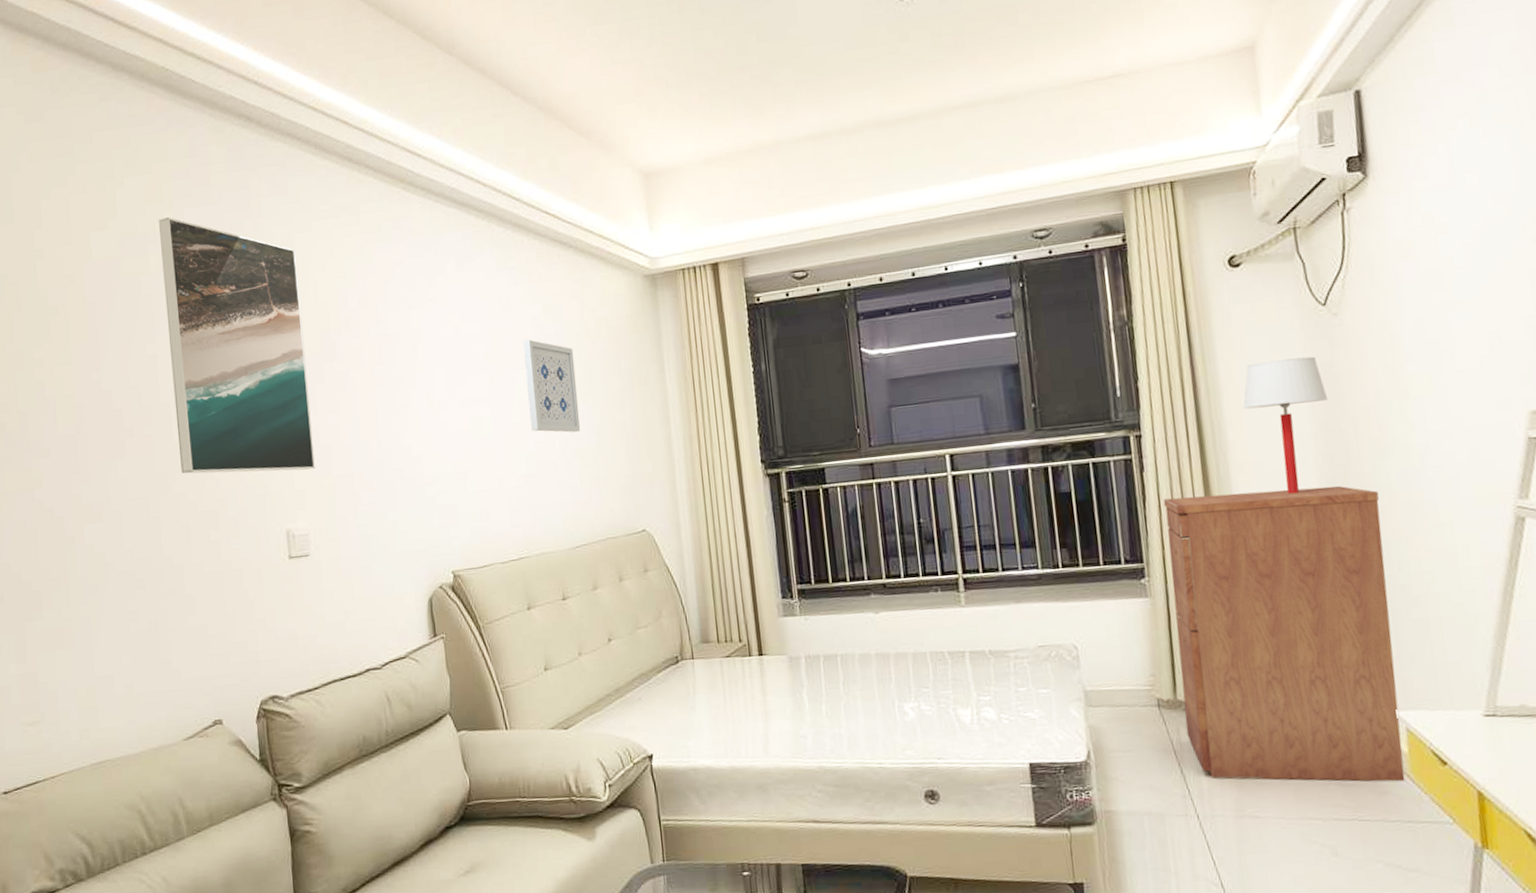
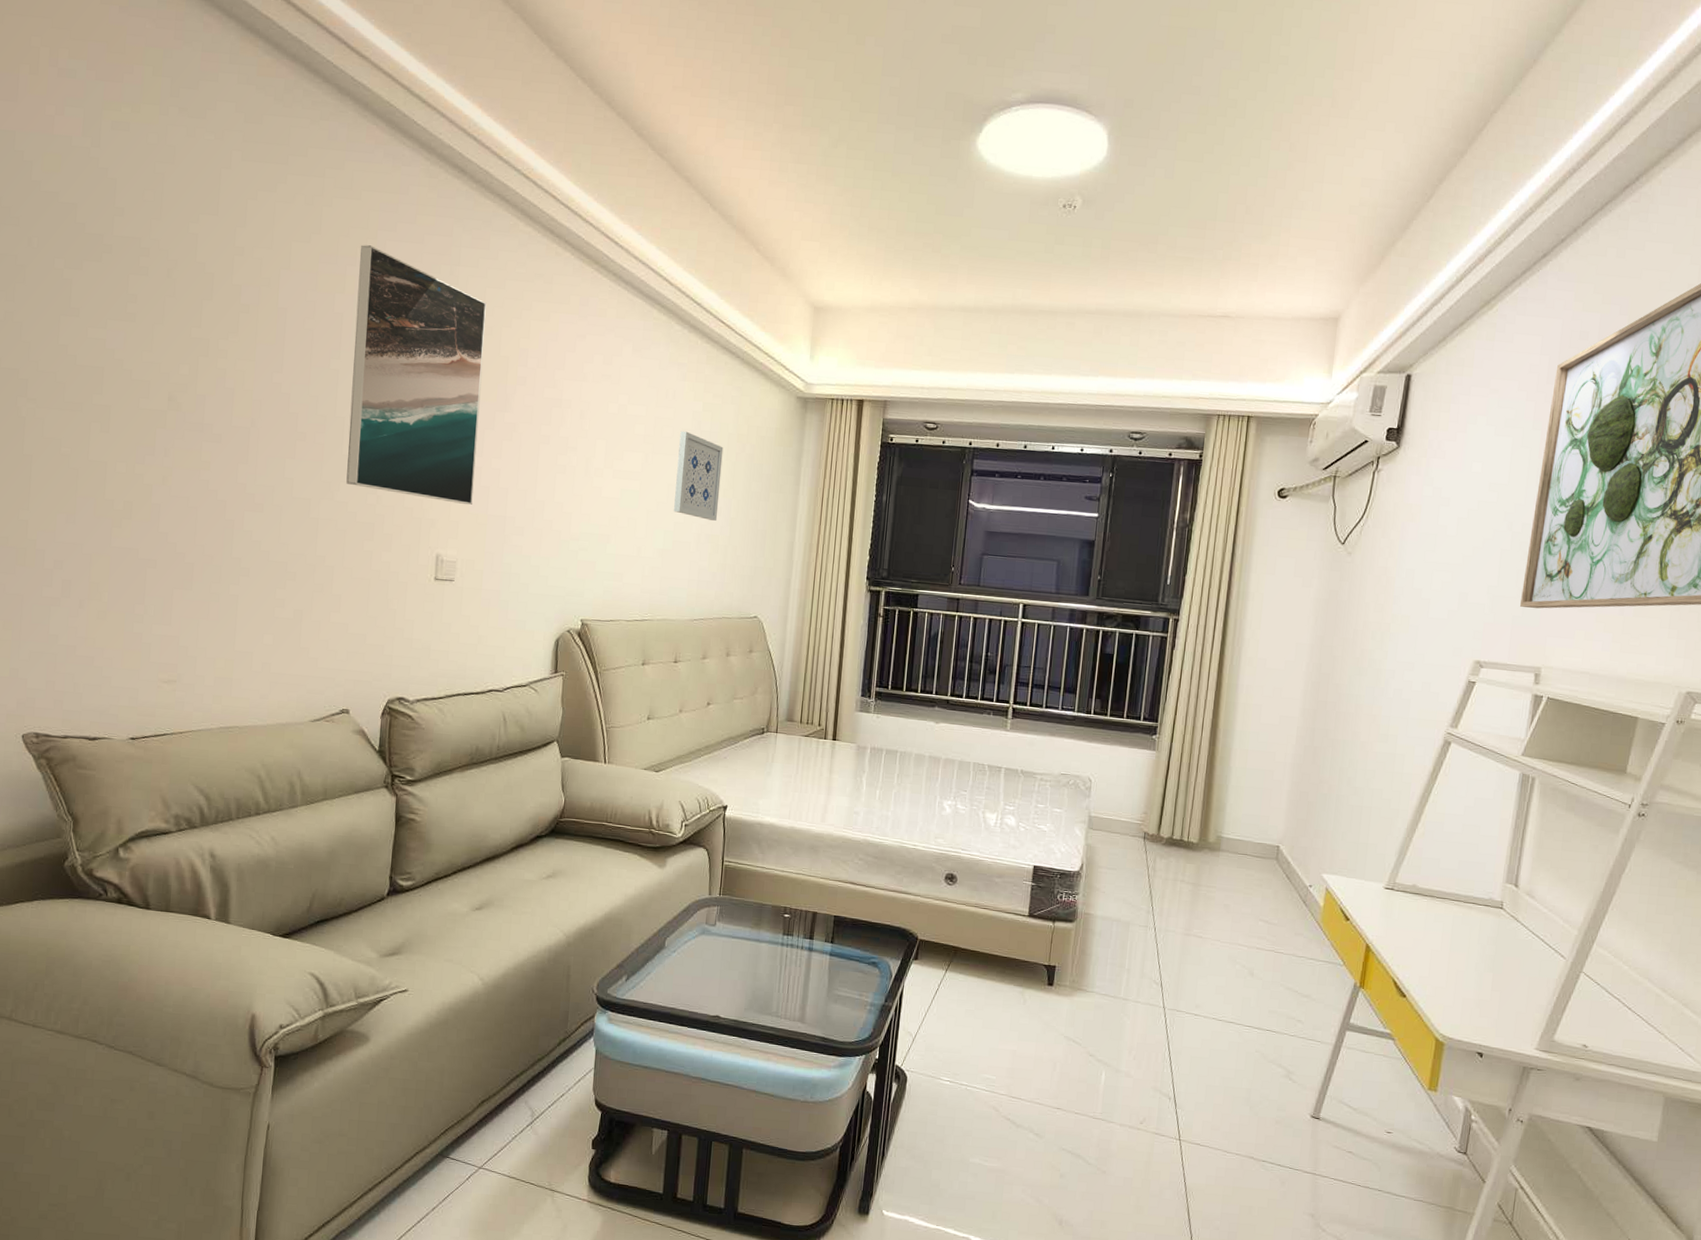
filing cabinet: present [1163,486,1405,782] -> none [1161,674,1348,928]
table lamp: present [1242,356,1328,495] -> none [1262,579,1329,691]

